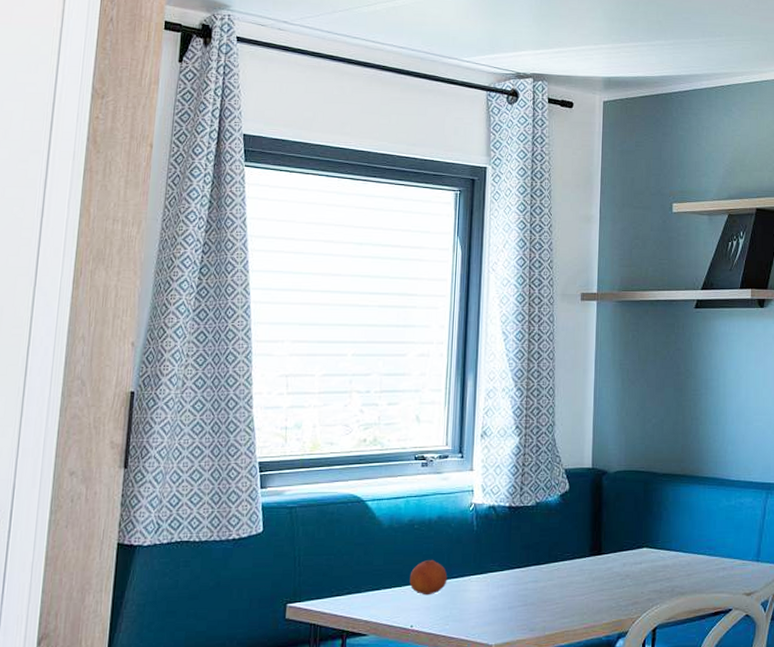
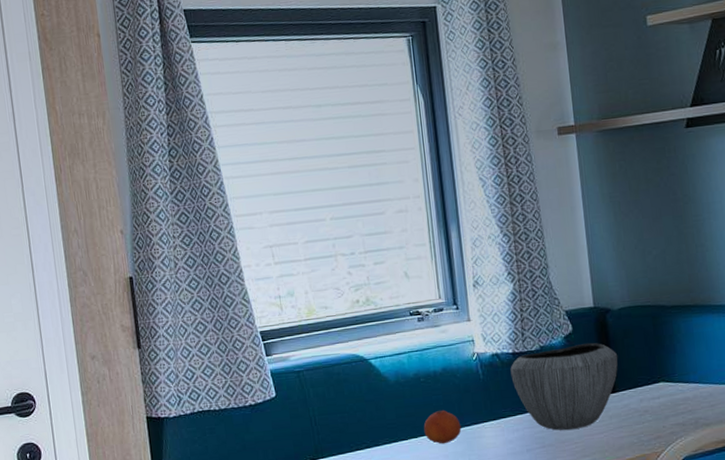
bowl: none [504,504,608,589] -> present [510,343,618,430]

